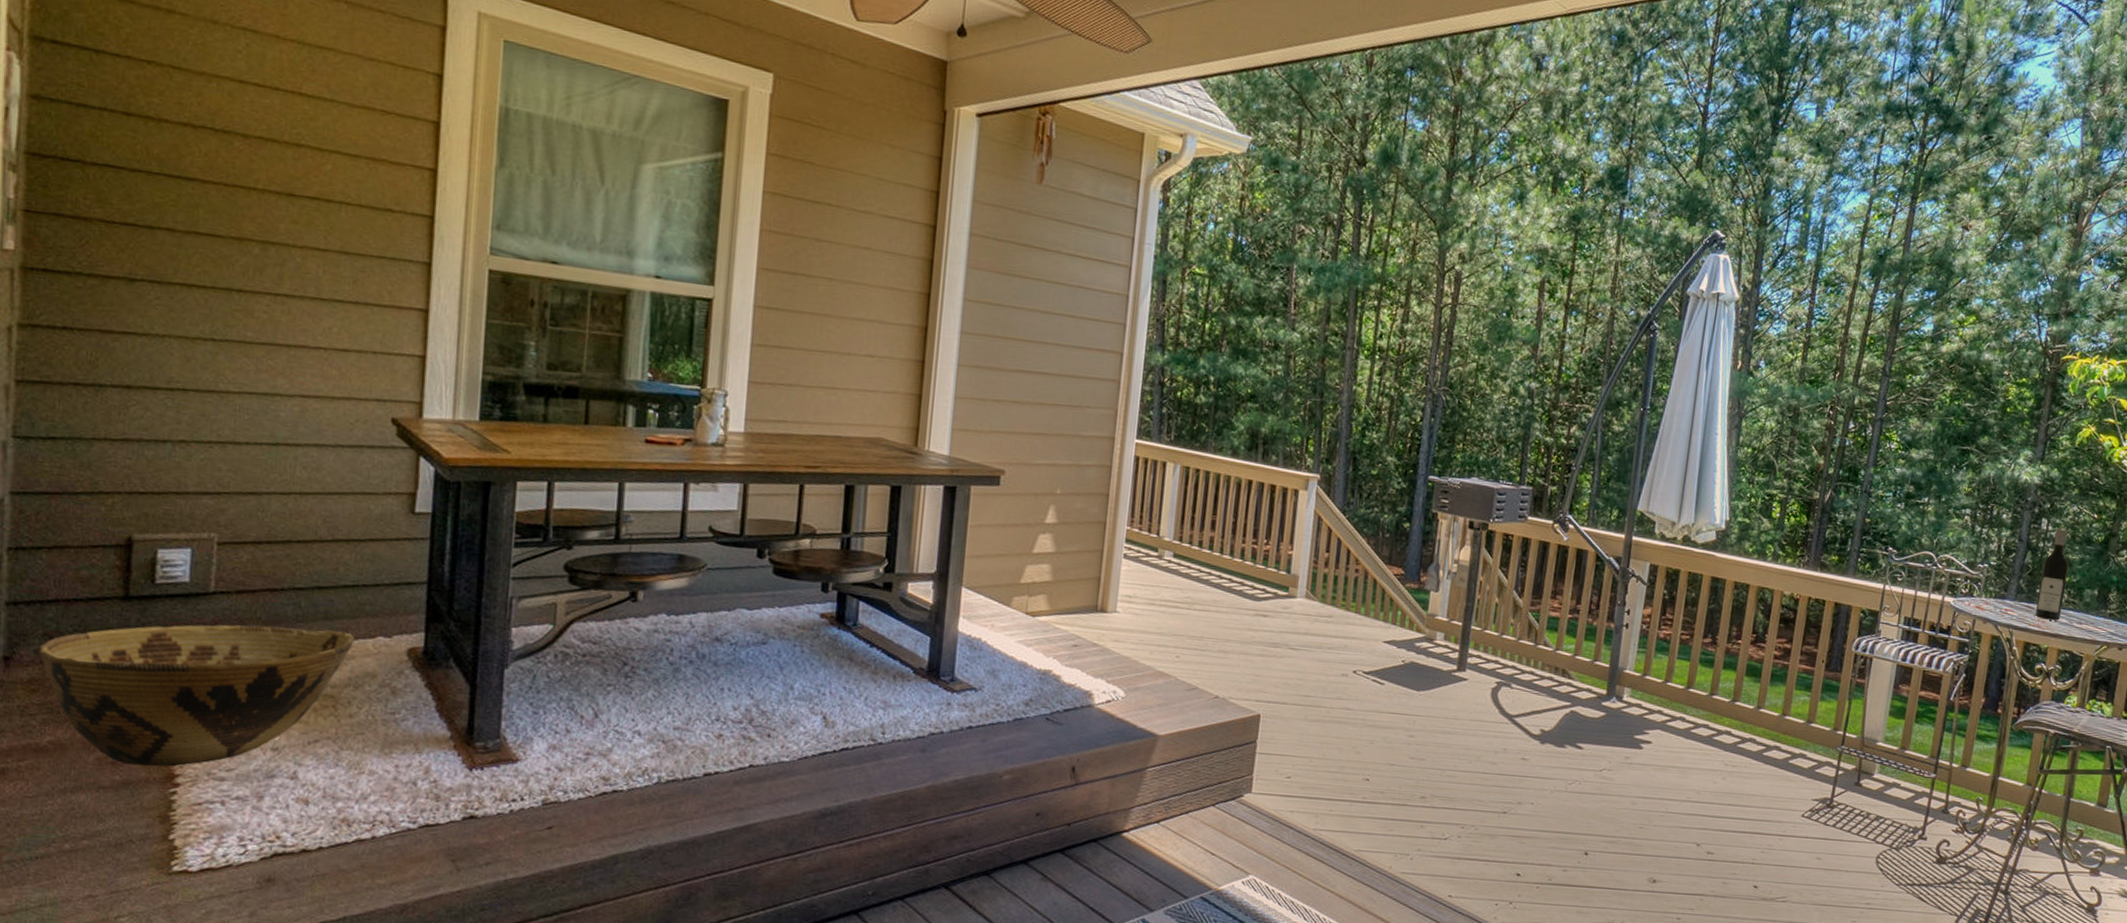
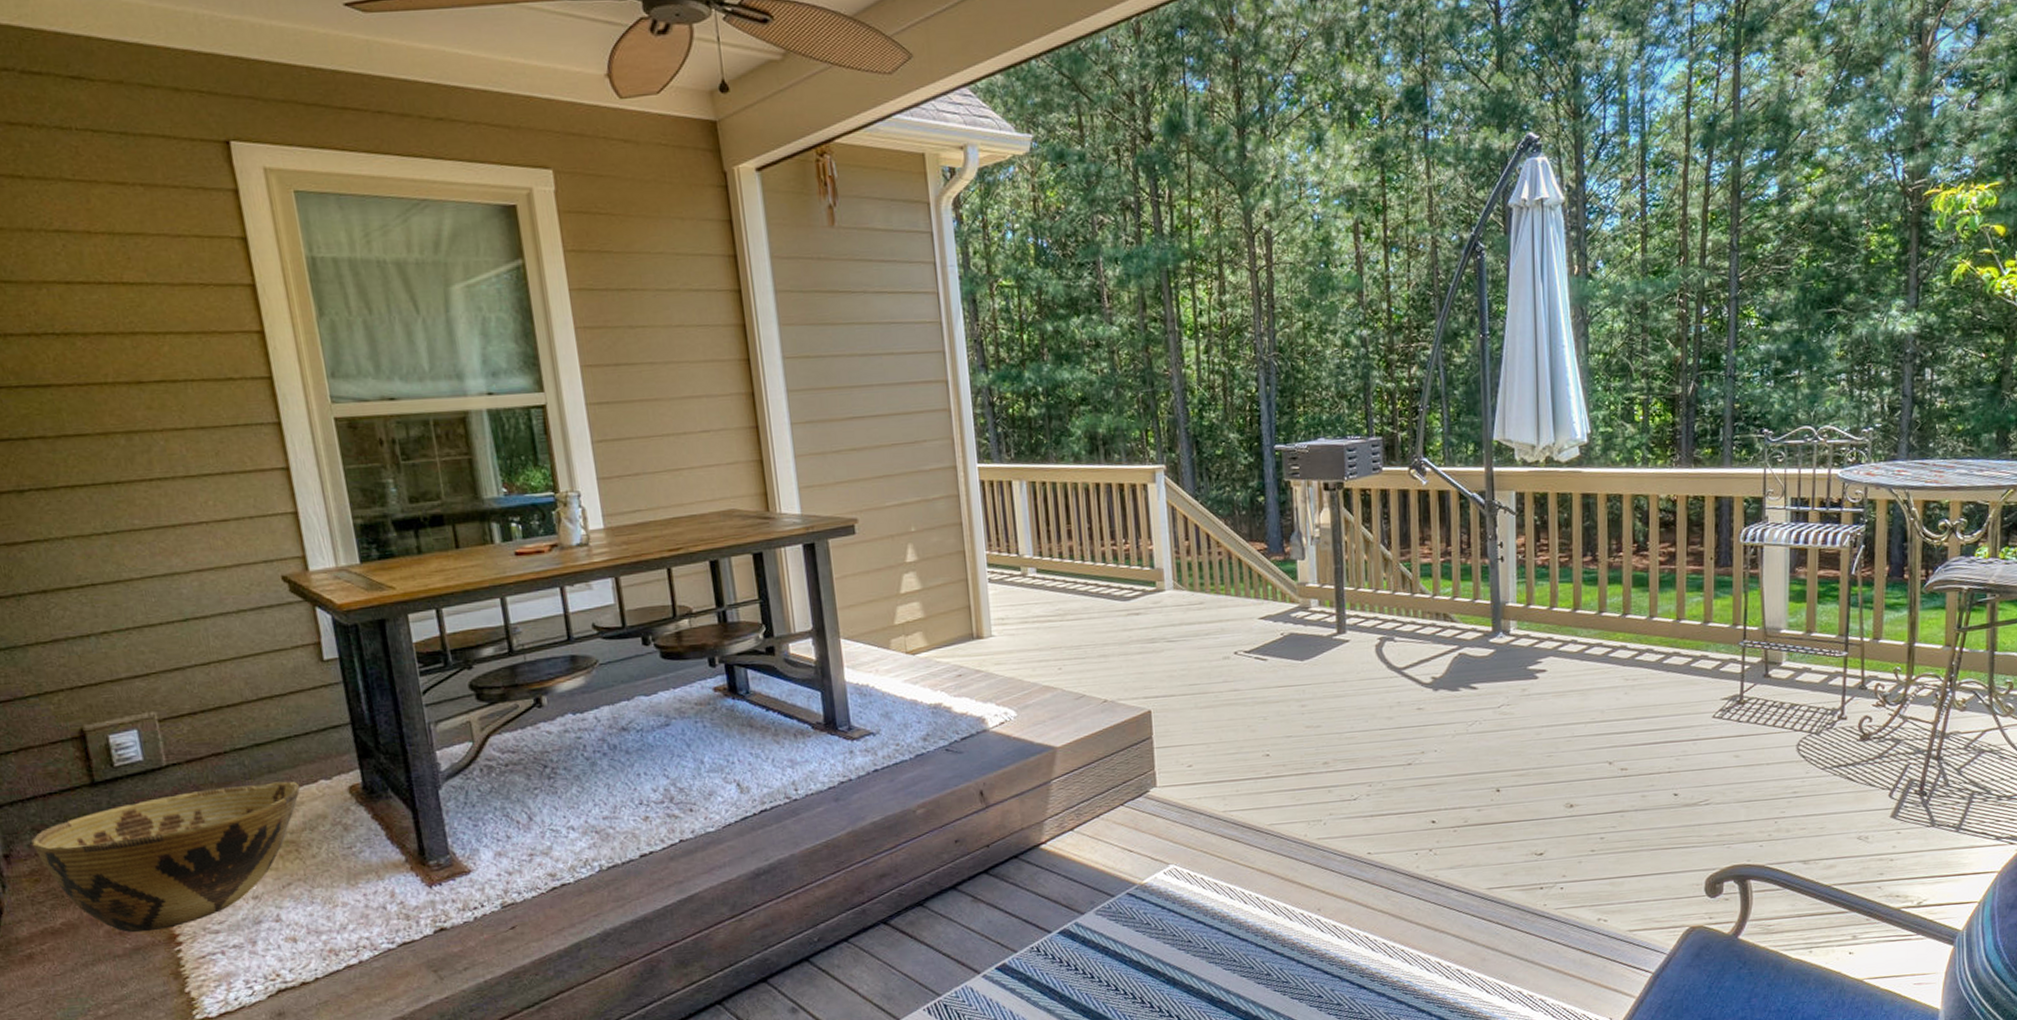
bottle: present [2034,527,2069,621] -> none [1930,374,1961,474]

